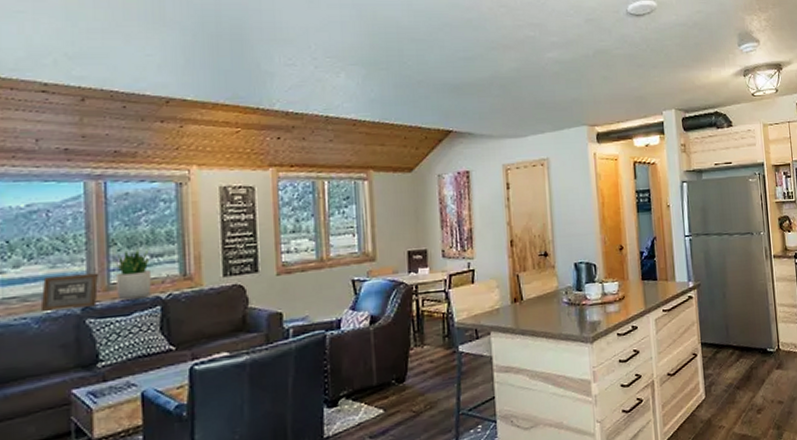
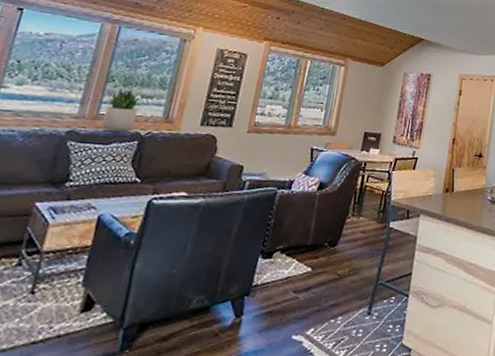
picture frame: present [40,273,100,311] -> none [29,98,92,131]

